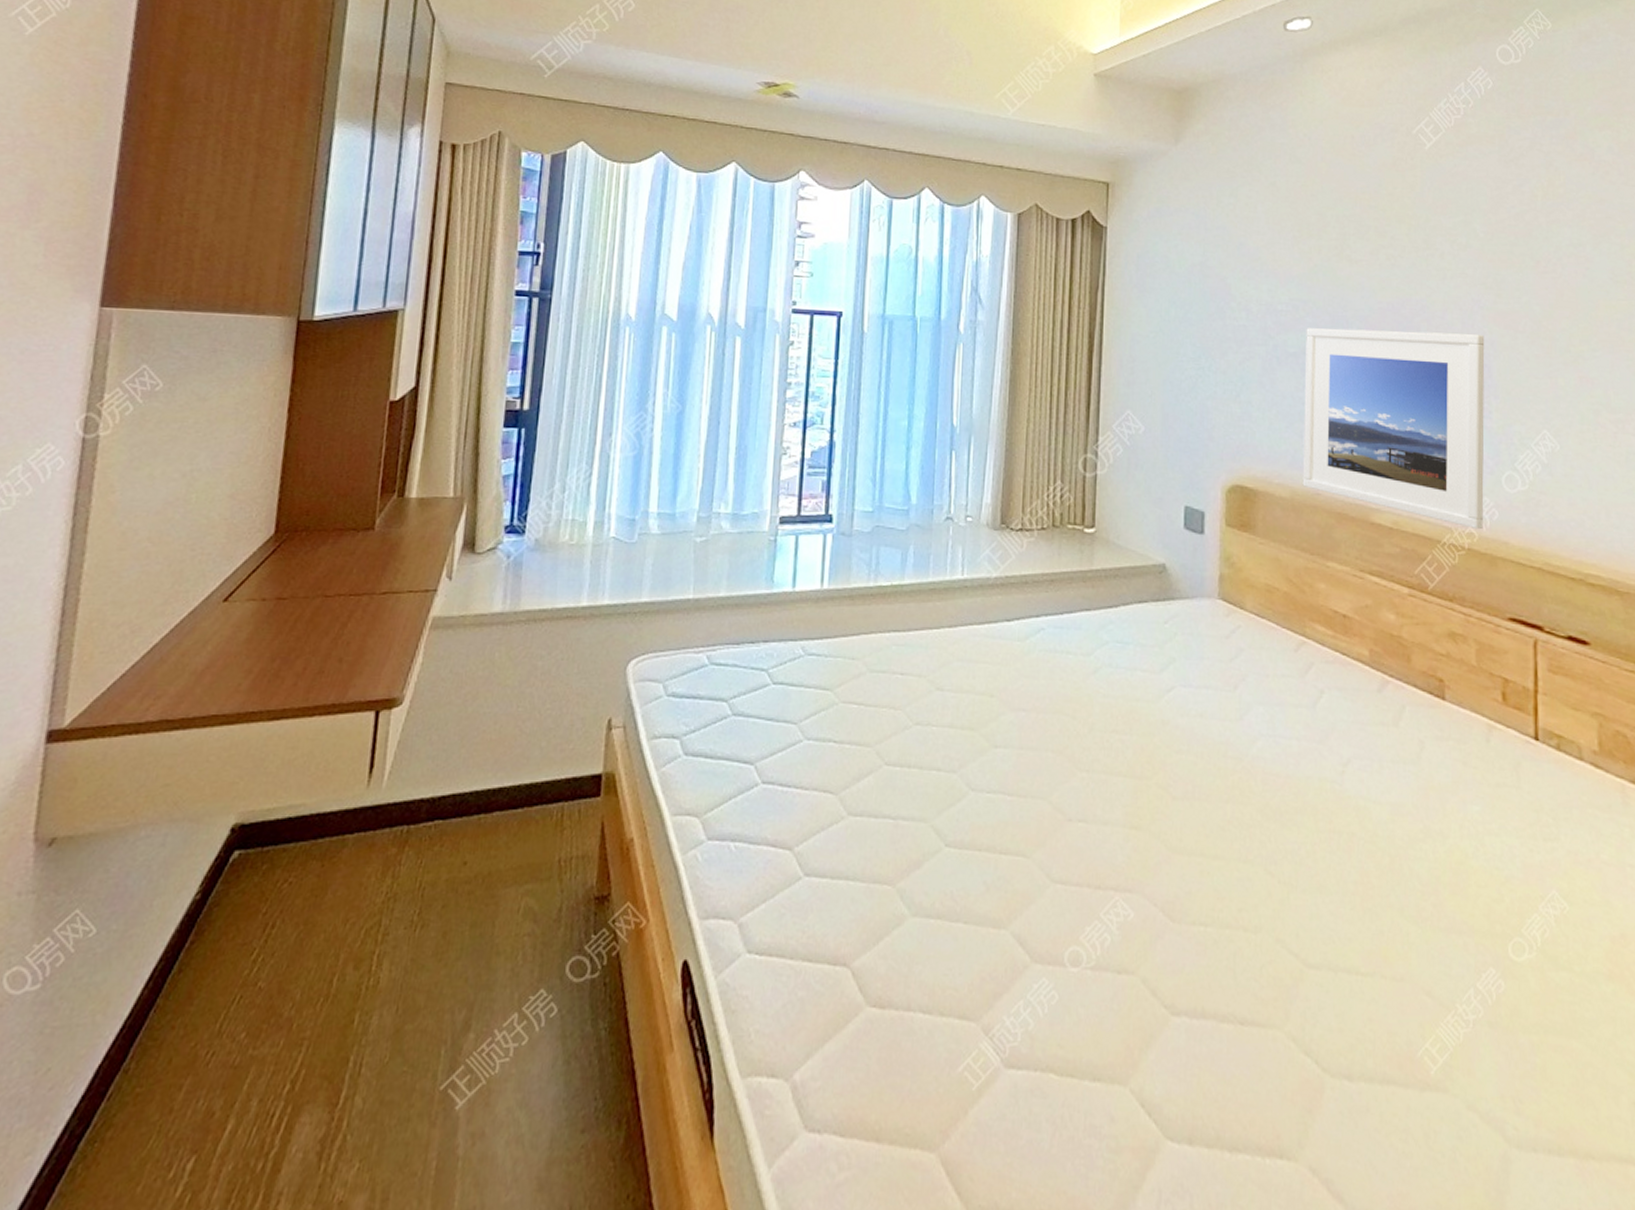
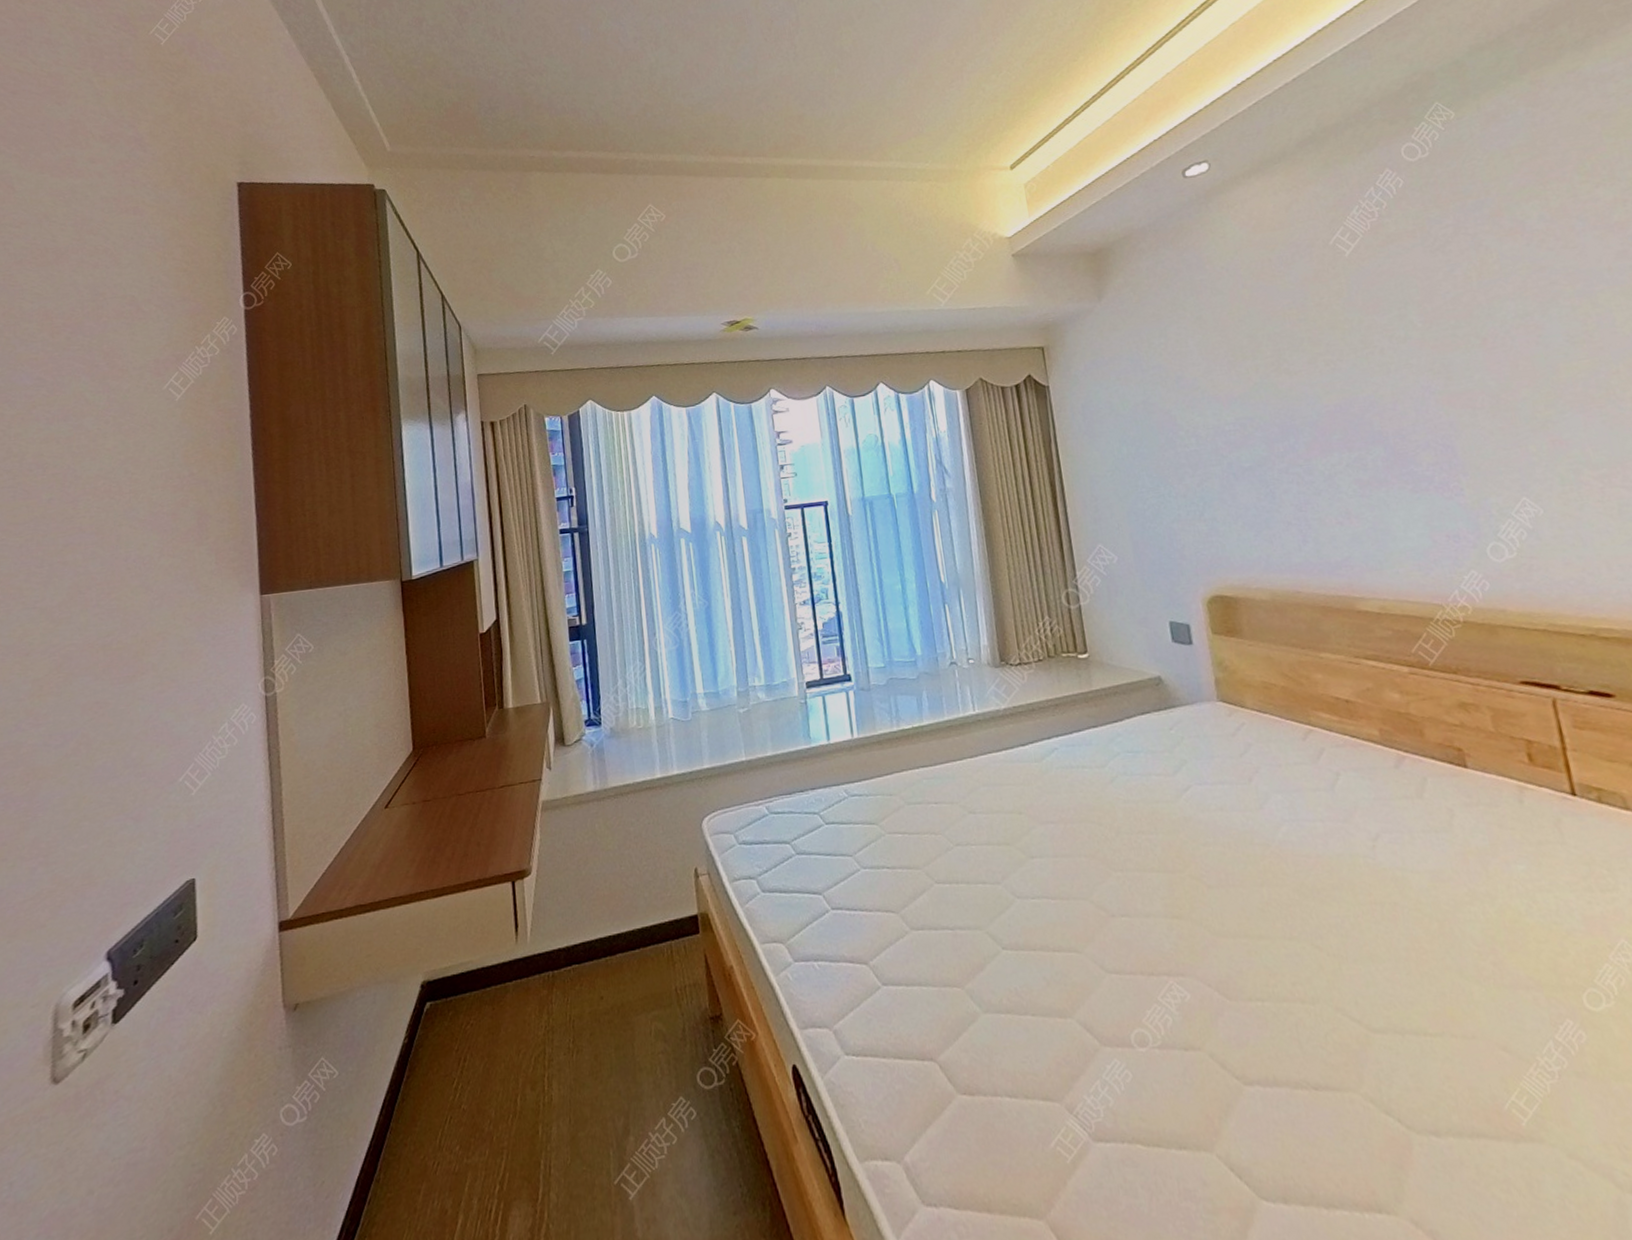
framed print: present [1302,328,1485,530] -> none [1257,418,1476,603]

